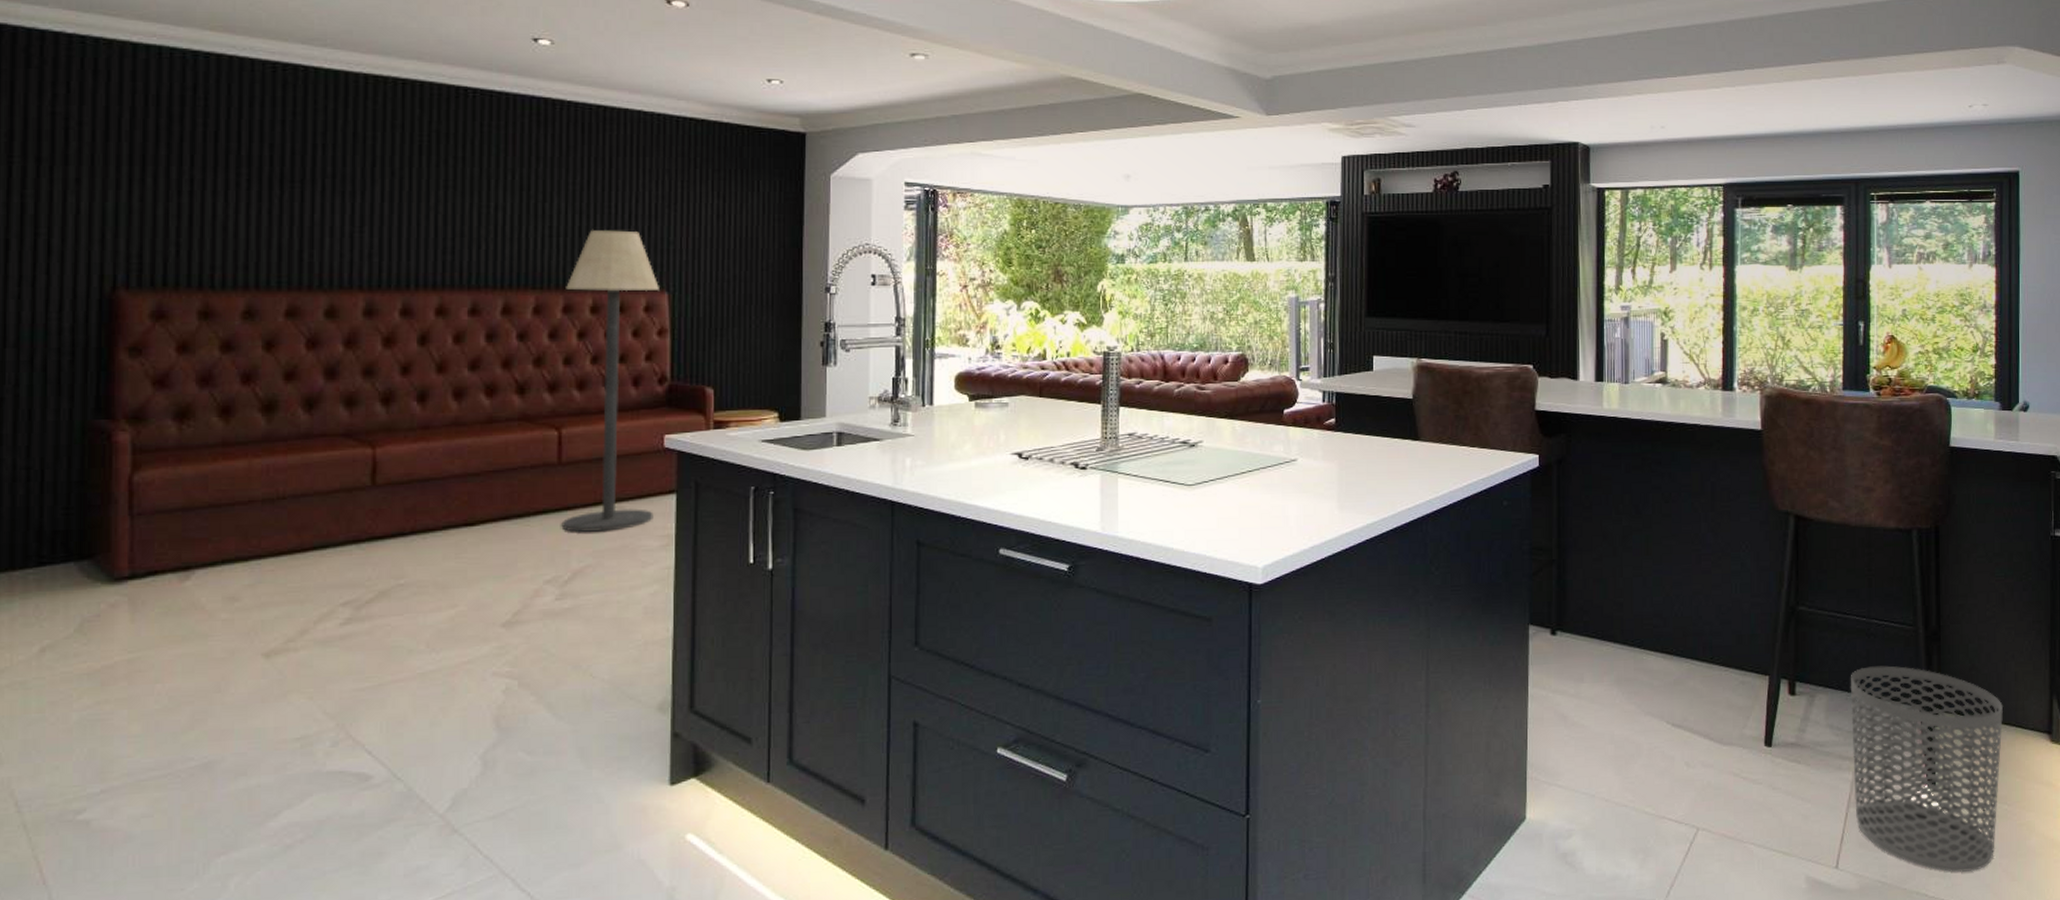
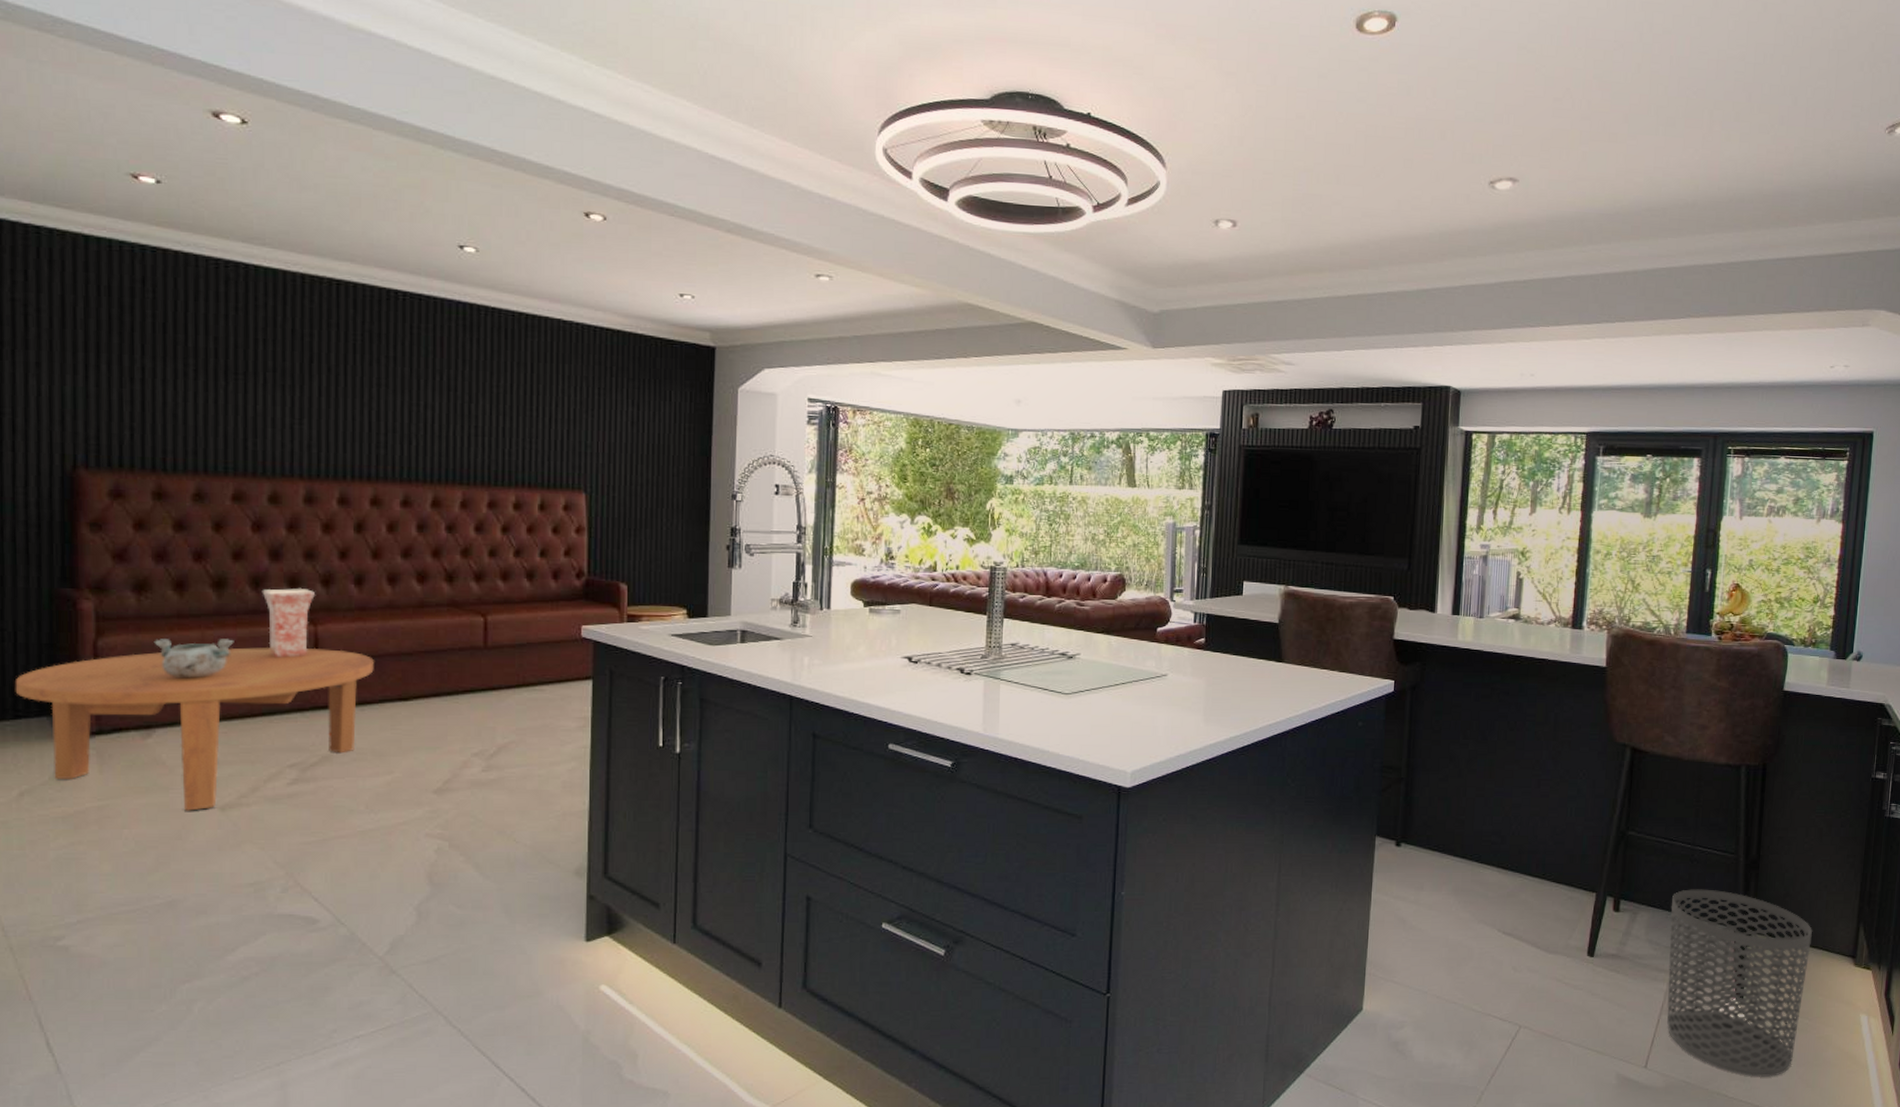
coffee table: none [40,472,437,660] -> present [15,647,374,811]
decorative bowl: none [195,467,284,513] -> present [153,639,234,679]
vase: none [315,407,373,485] -> present [262,587,315,658]
floor lamp: present [561,230,659,533] -> none [487,431,577,712]

